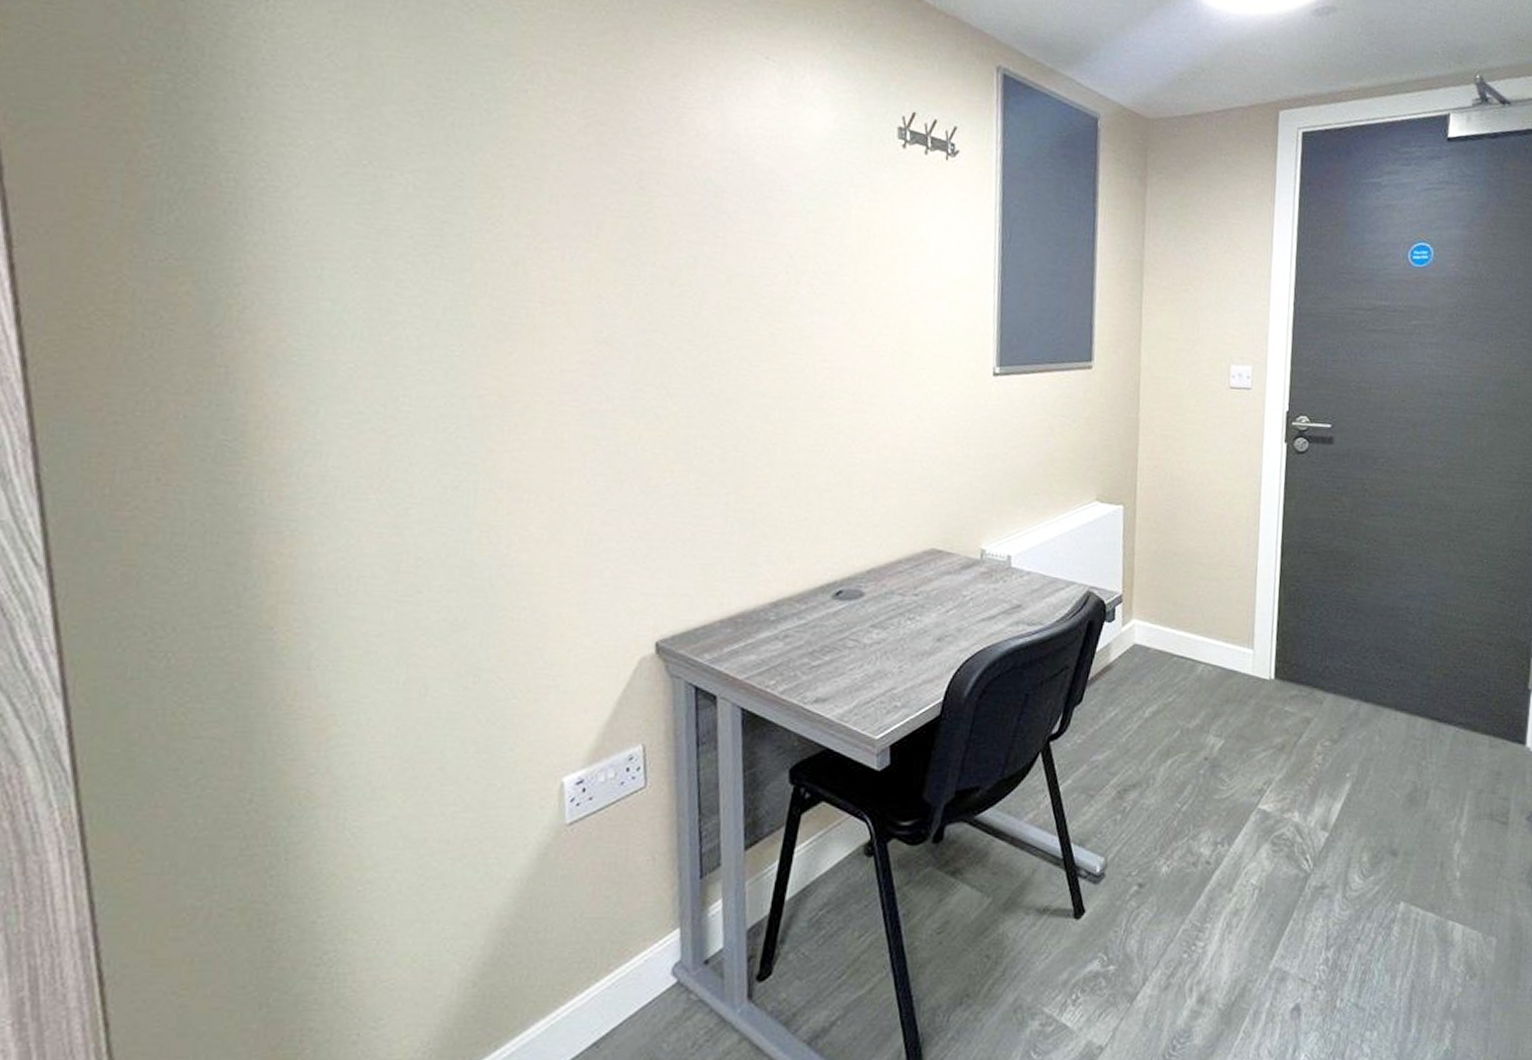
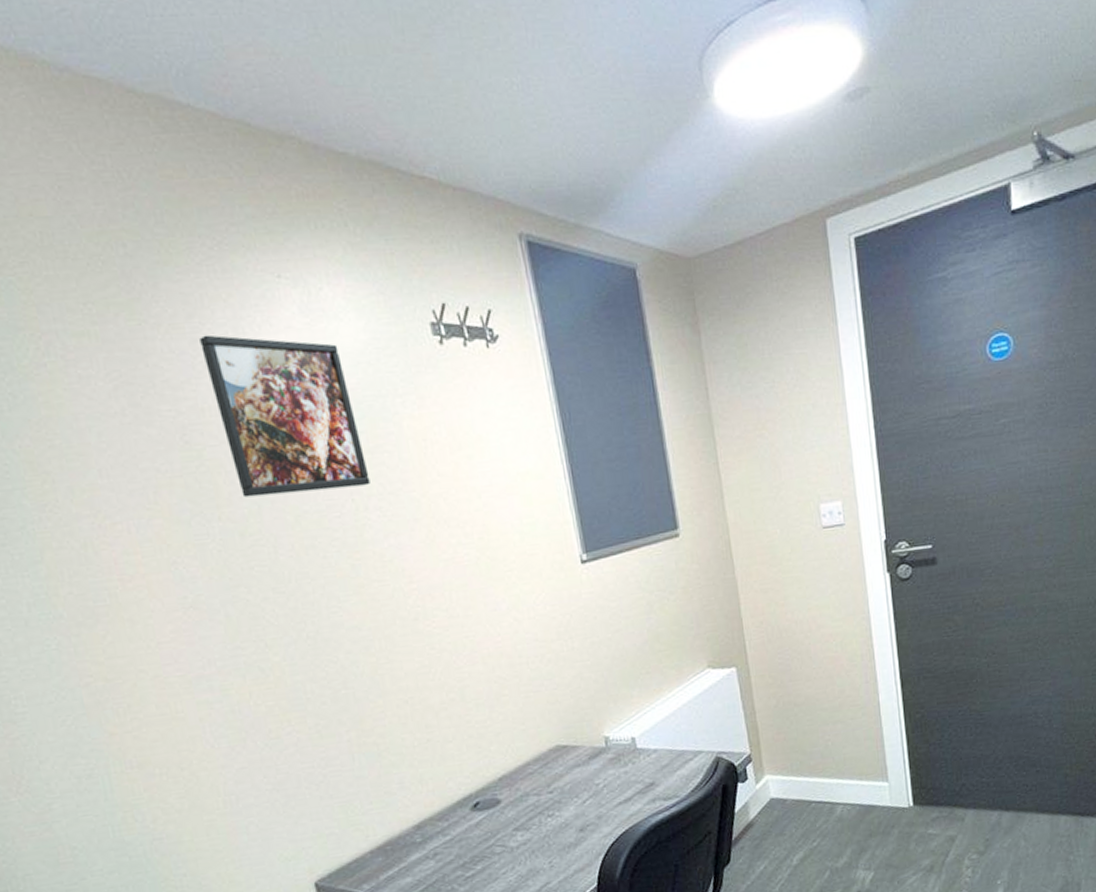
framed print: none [678,95,808,262] -> present [199,334,370,498]

